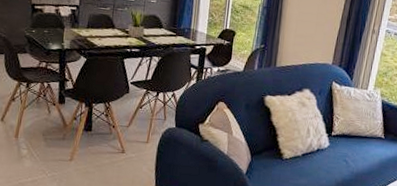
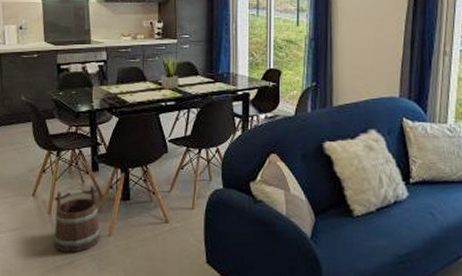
bucket: none [18,115,63,173] -> present [53,185,101,253]

